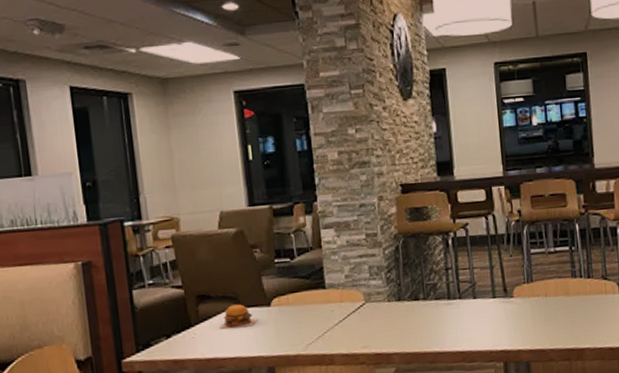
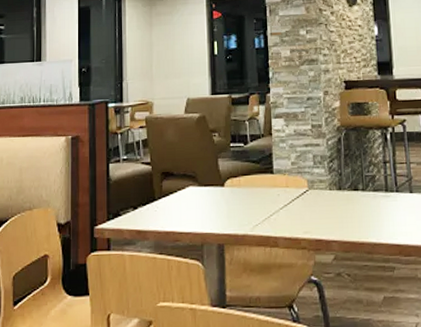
cheeseburger: present [218,304,258,329] -> none [178,183,213,204]

